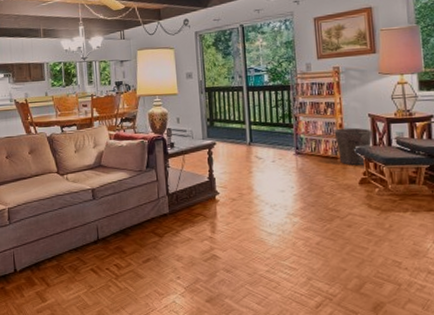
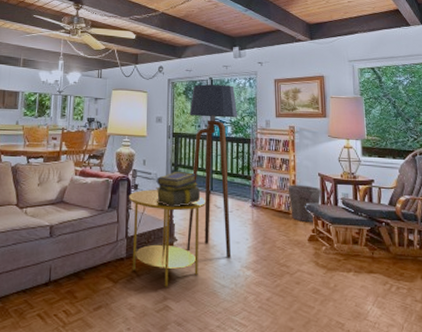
side table: none [166,146,246,238] -> present [129,190,206,287]
stack of books: none [192,126,240,162] -> present [156,172,201,207]
floor lamp: none [221,30,276,207] -> present [187,84,237,258]

